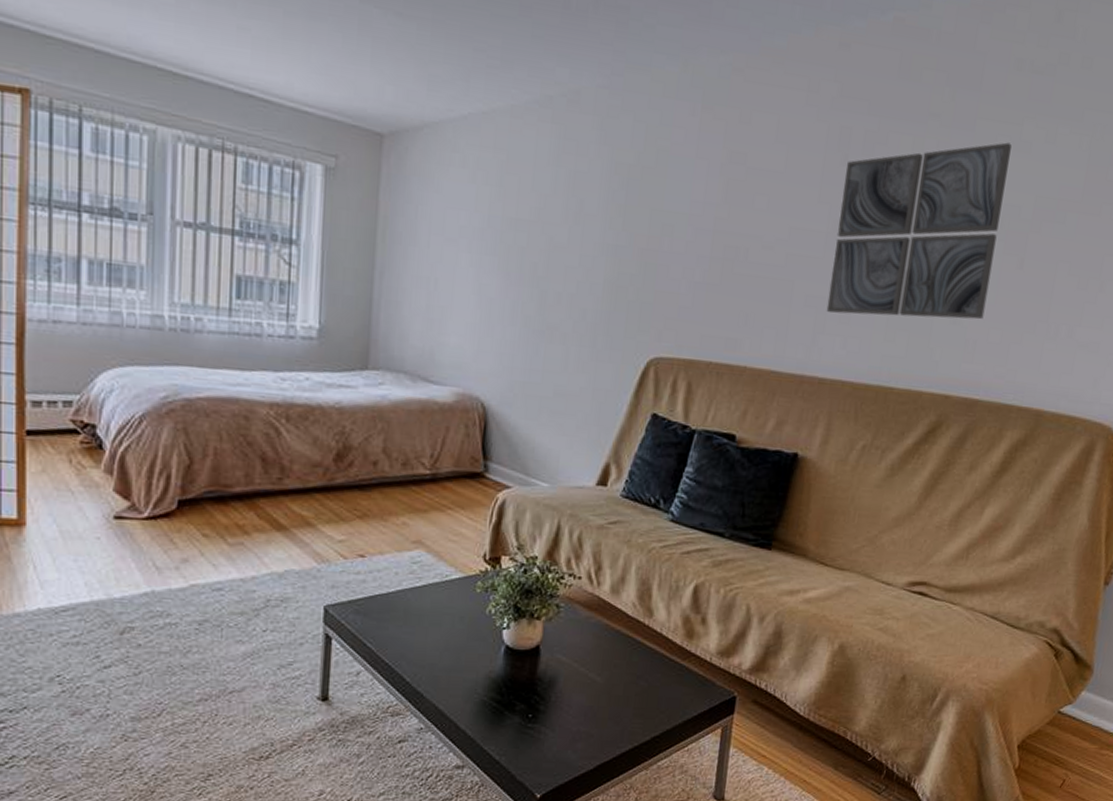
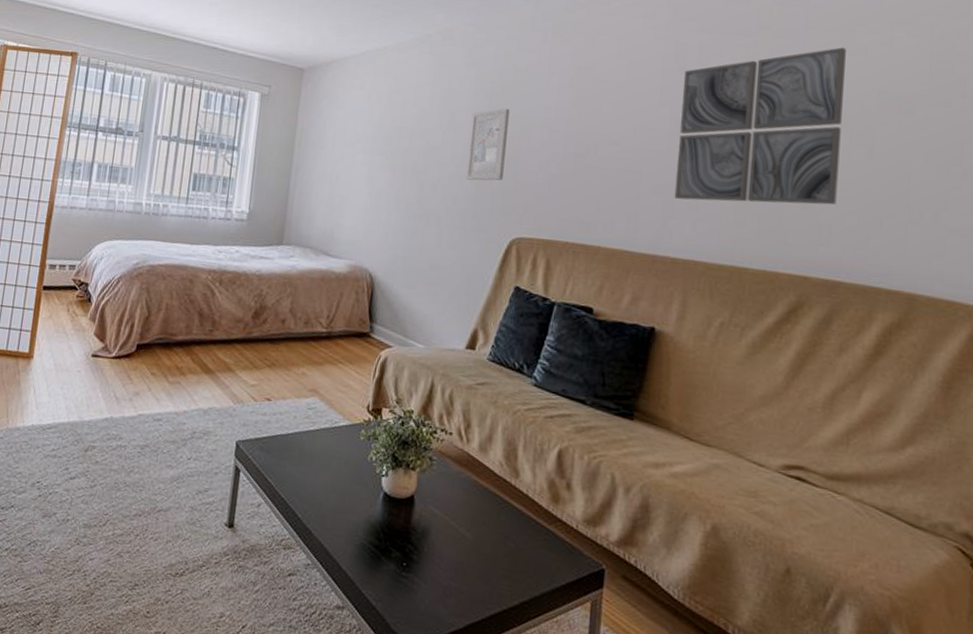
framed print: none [596,199,649,290] -> present [465,108,510,181]

